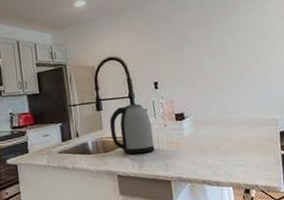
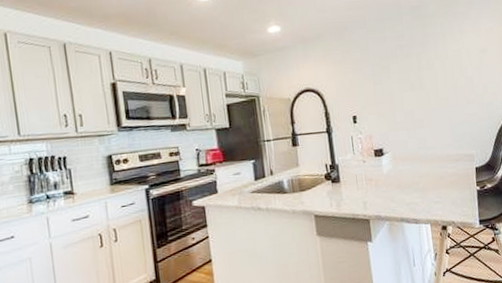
kettle: present [109,103,155,154] -> none [306,139,354,193]

